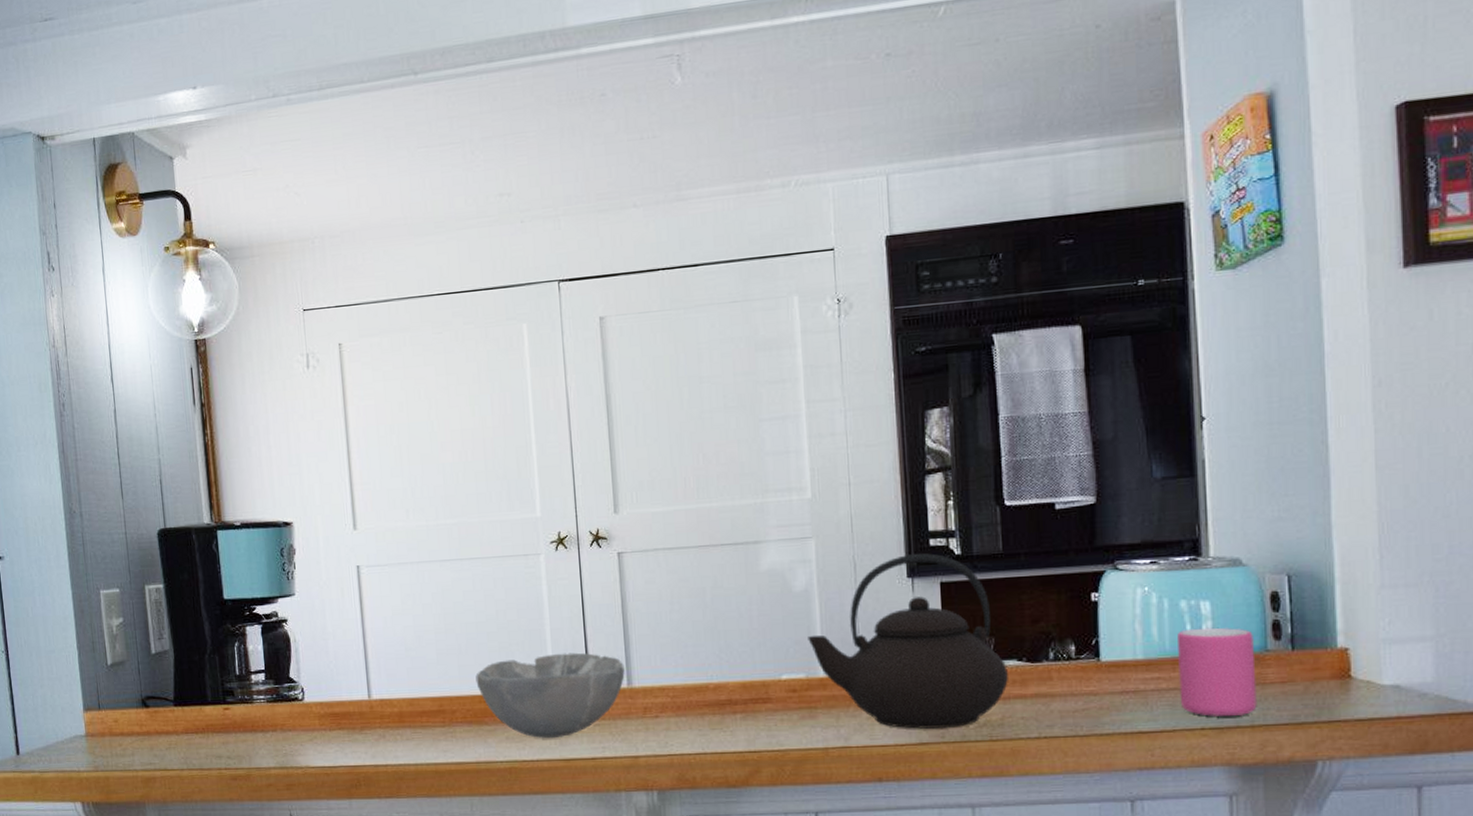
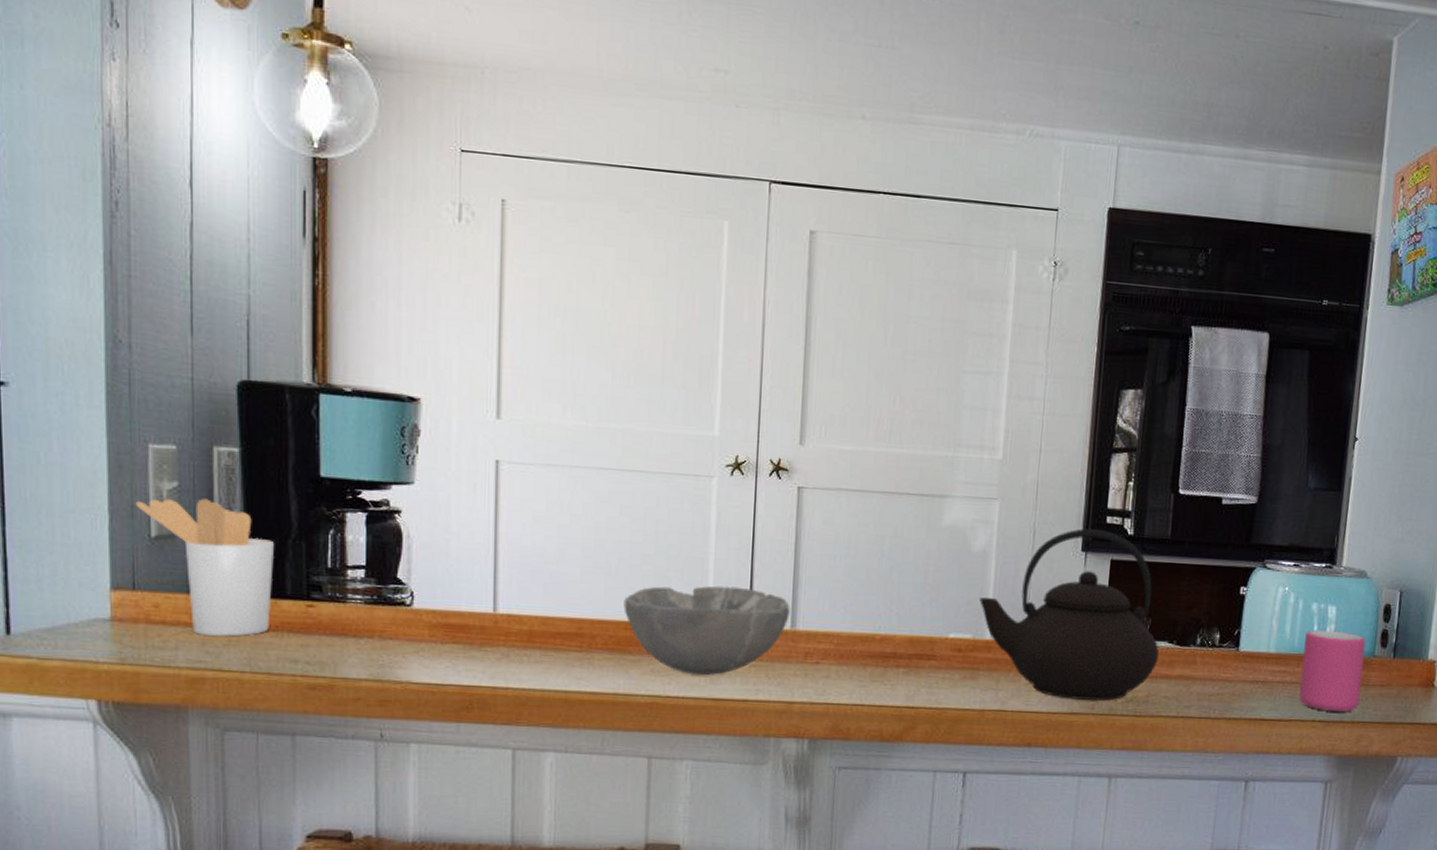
utensil holder: none [94,629,198,742] -> present [135,498,275,637]

